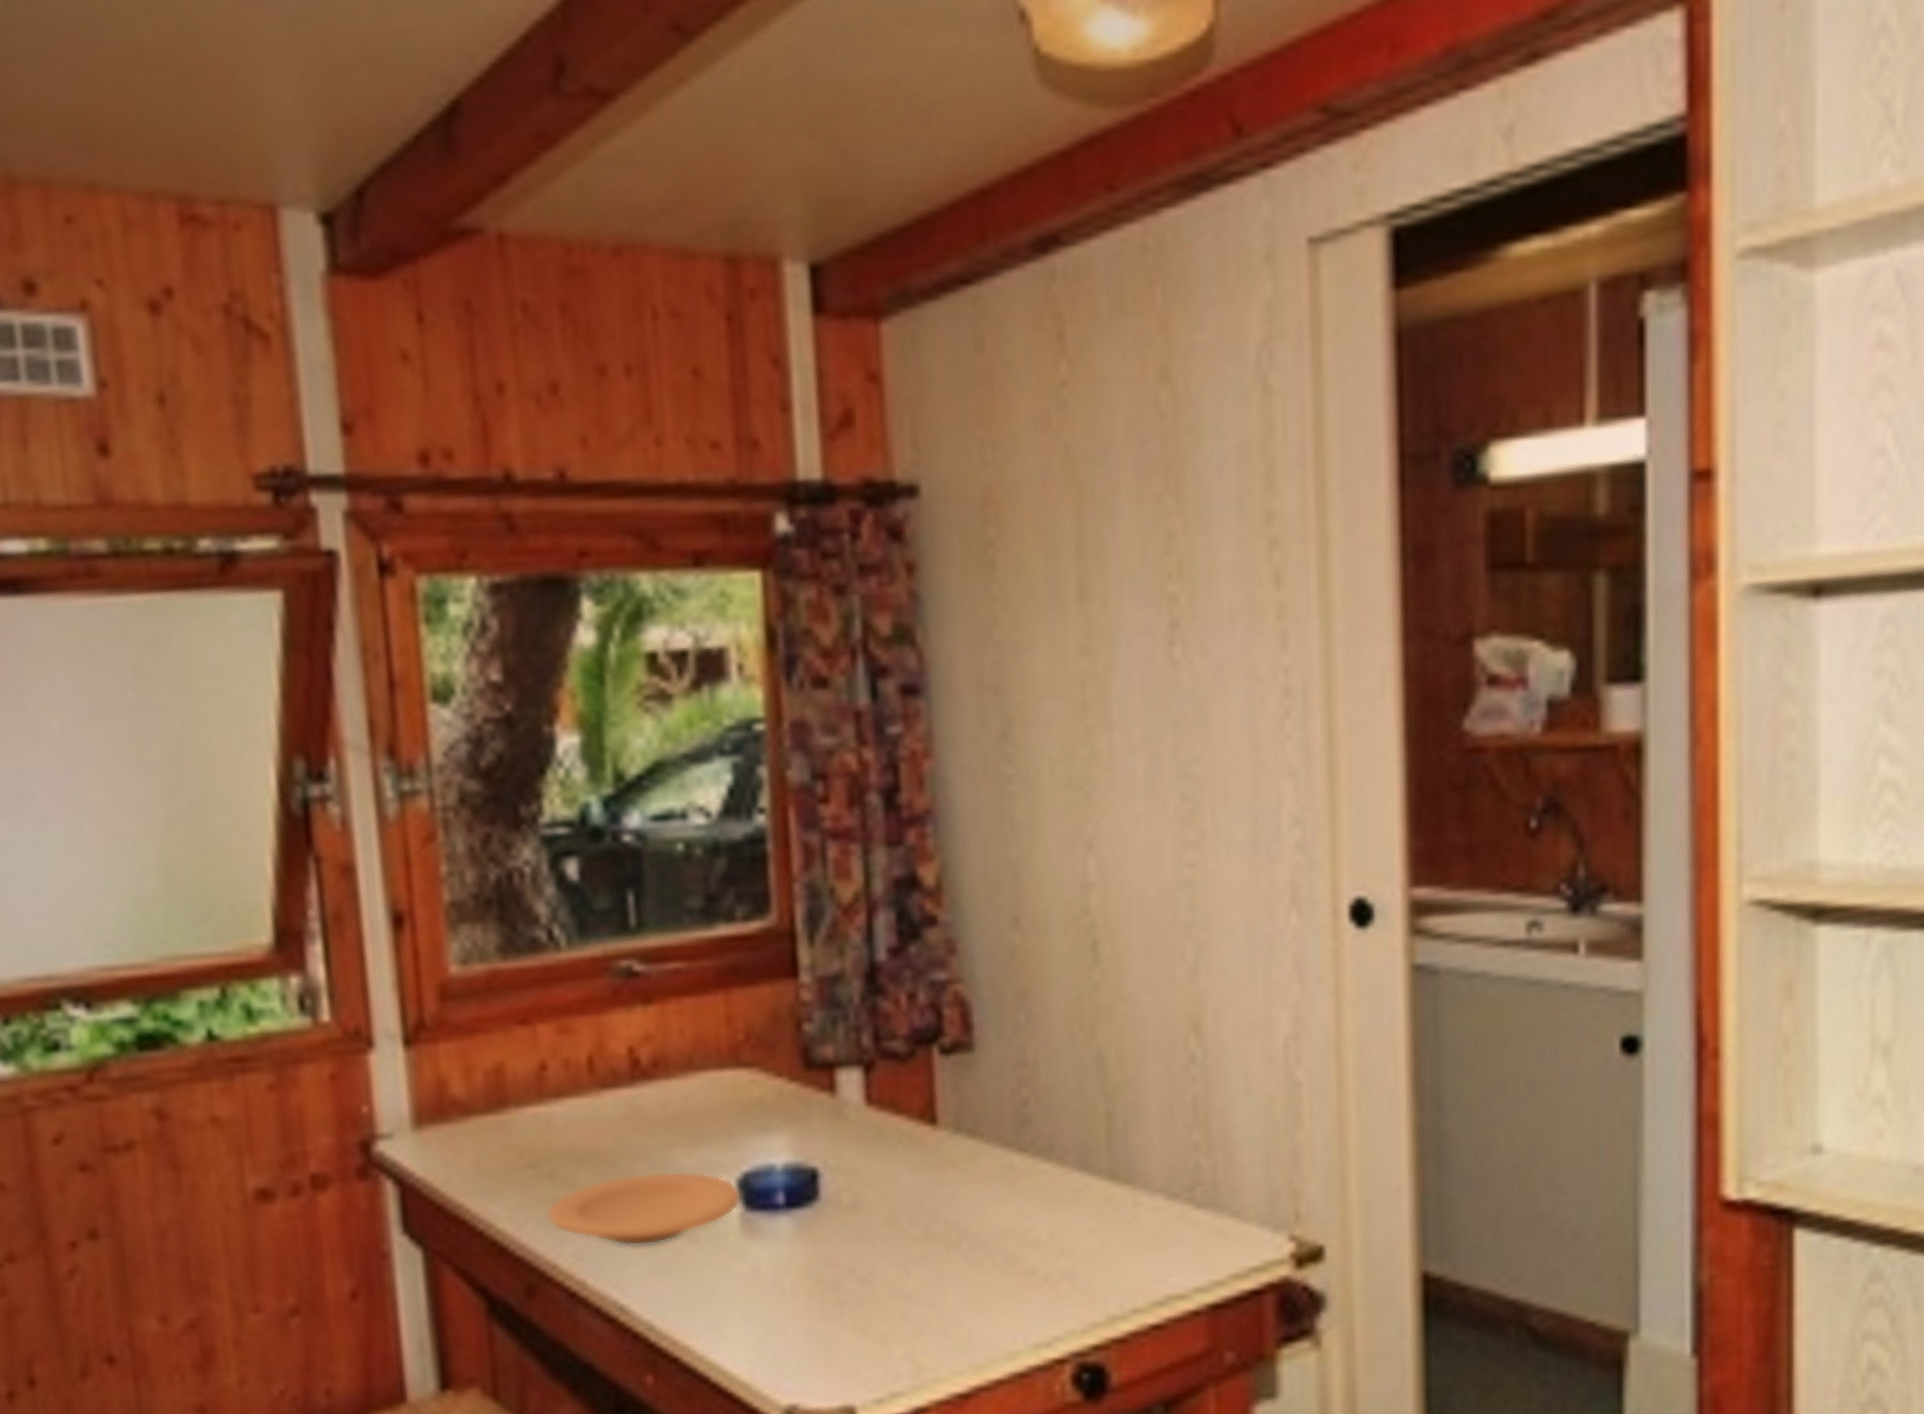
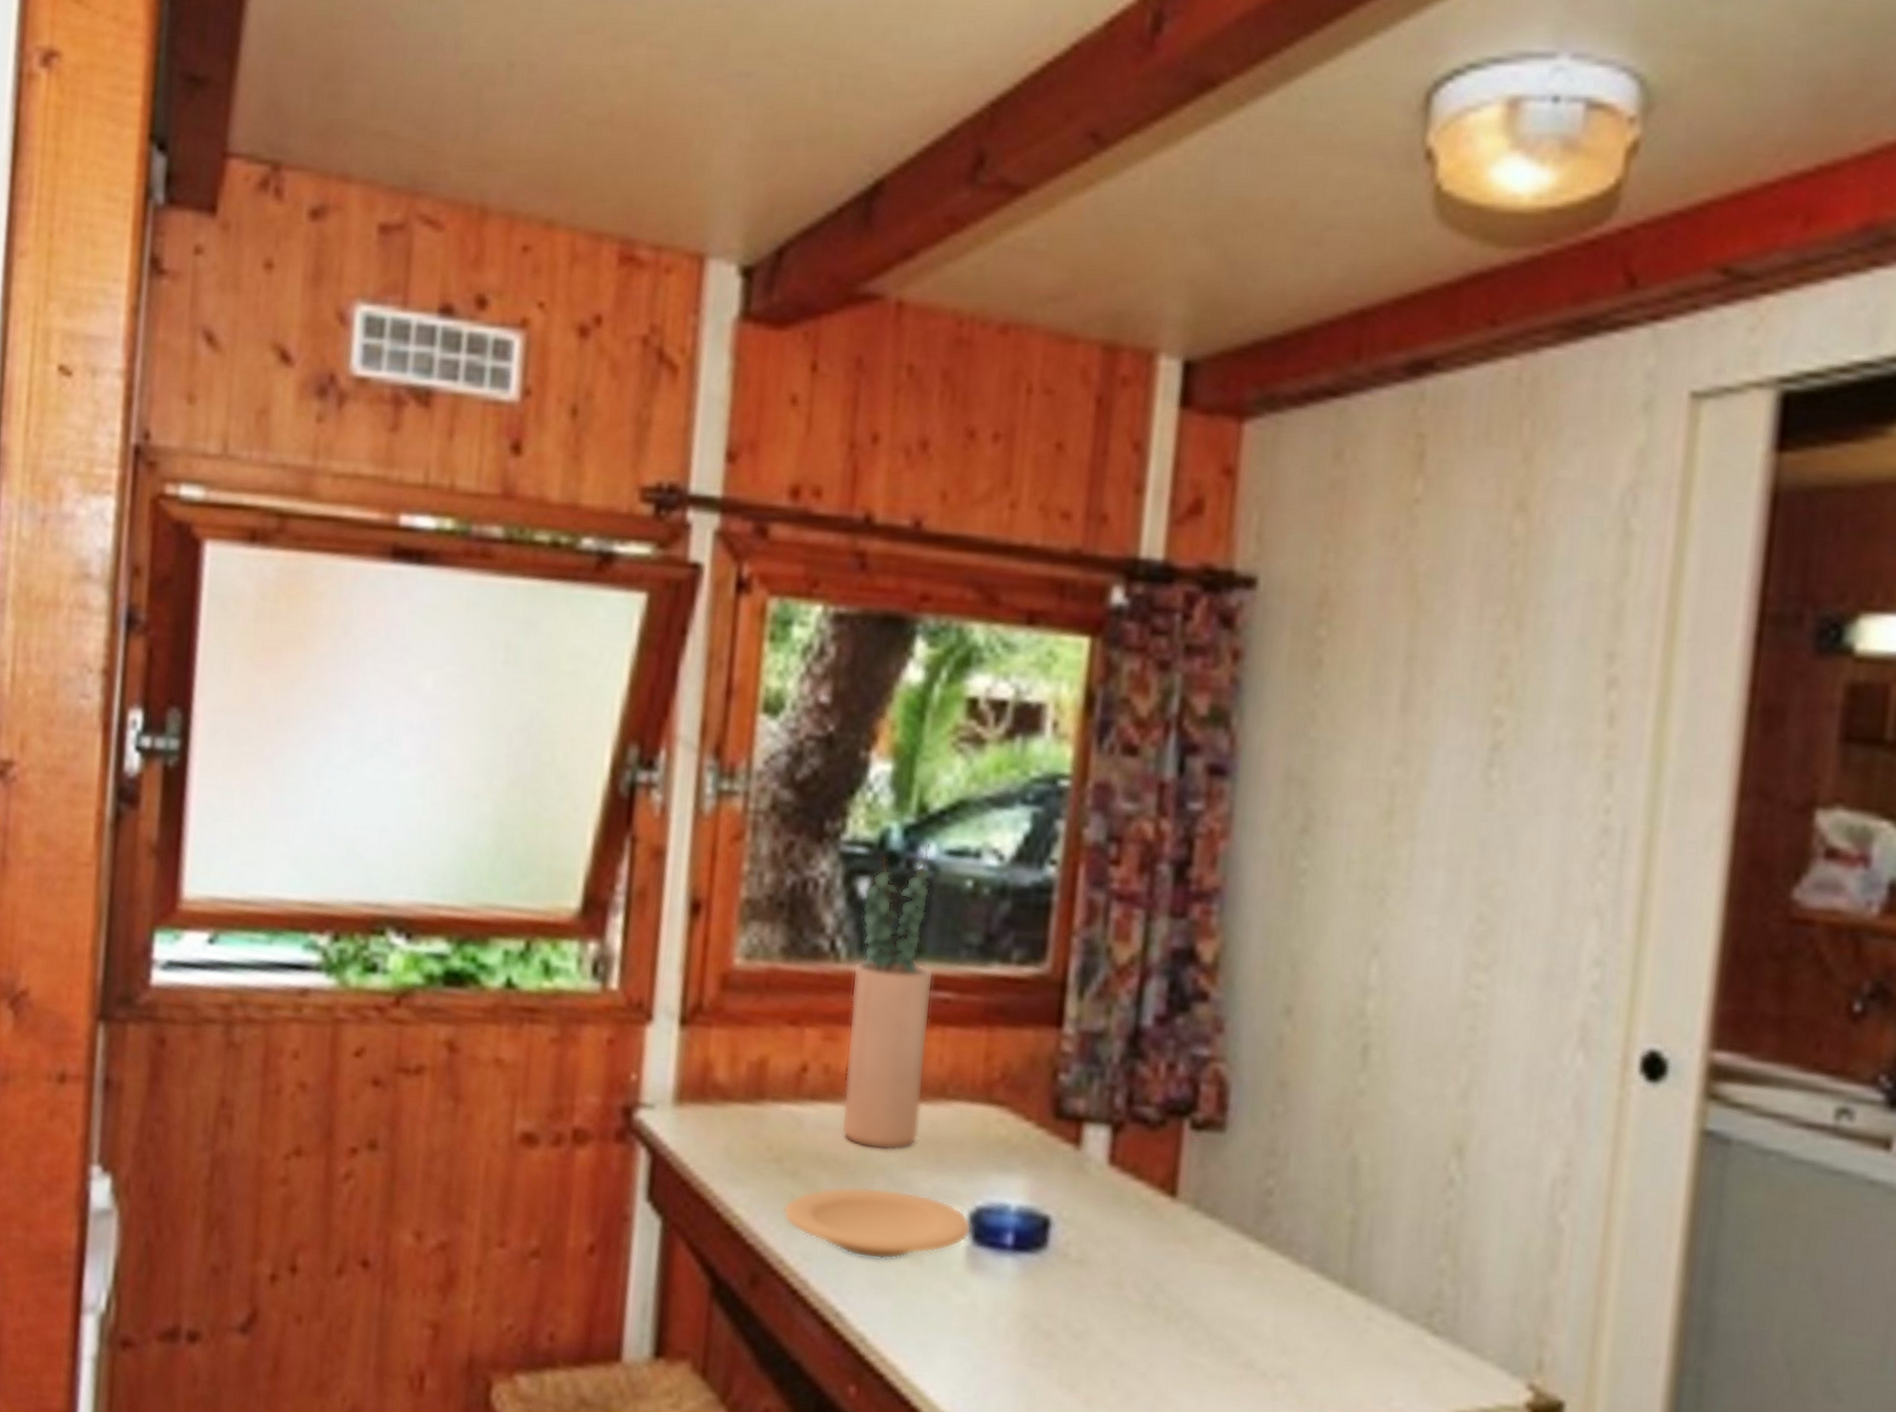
vase: none [573,812,672,1135] -> present [841,844,935,1150]

